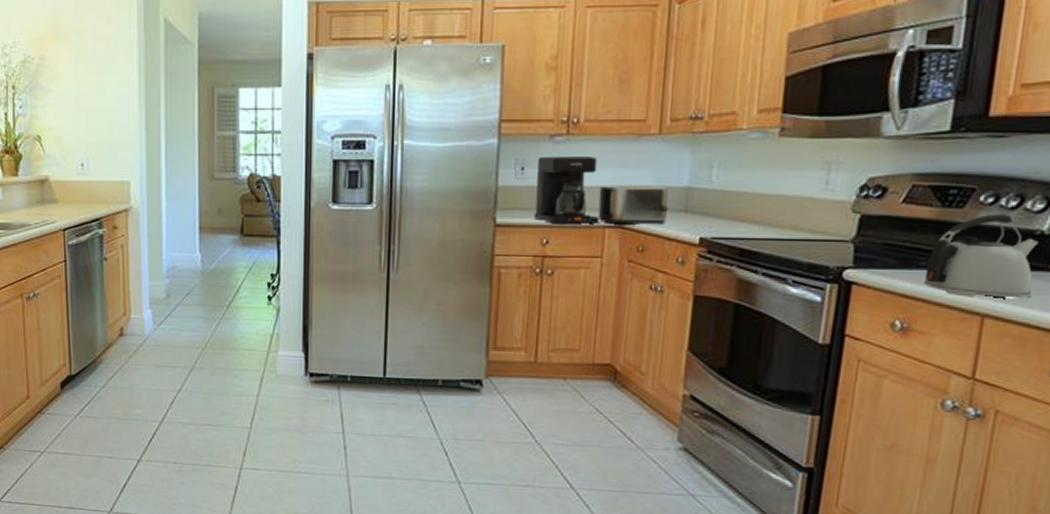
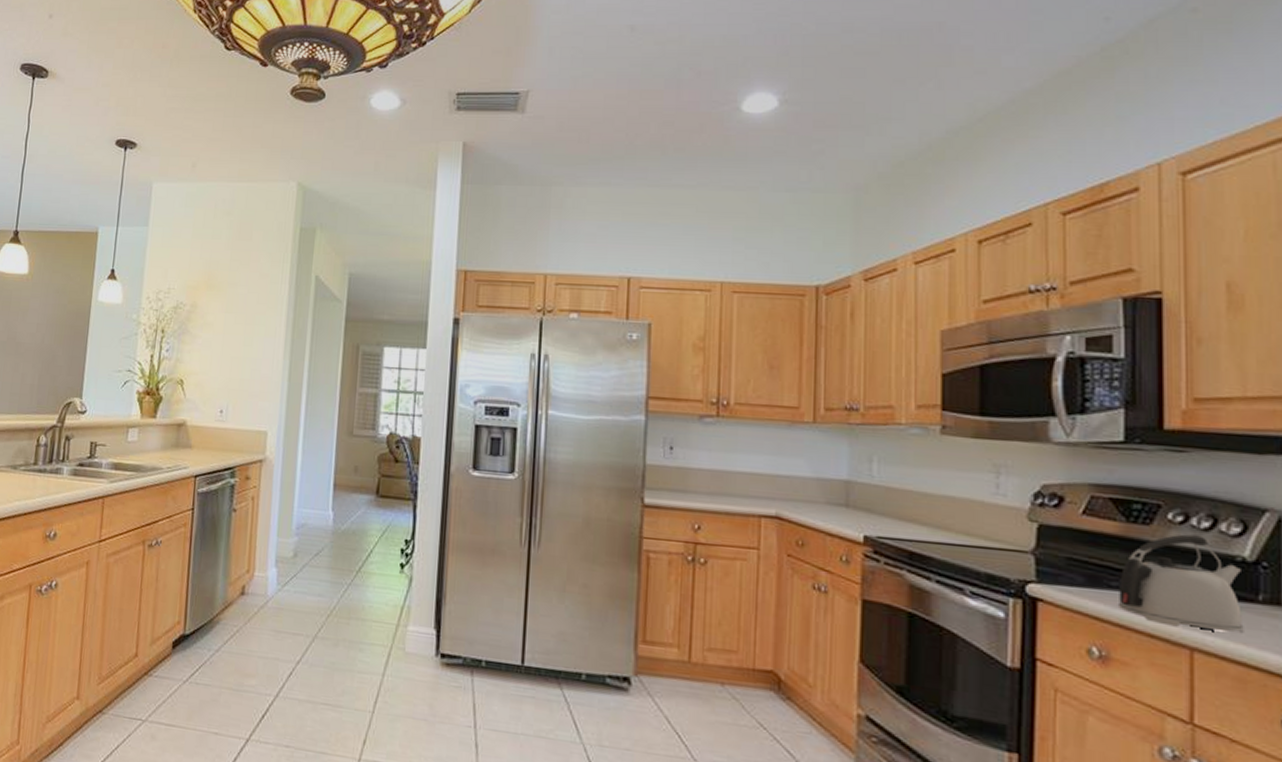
coffee maker: present [533,156,599,225] -> none [684,437,754,512]
toaster: present [598,185,669,226] -> none [752,471,828,519]

